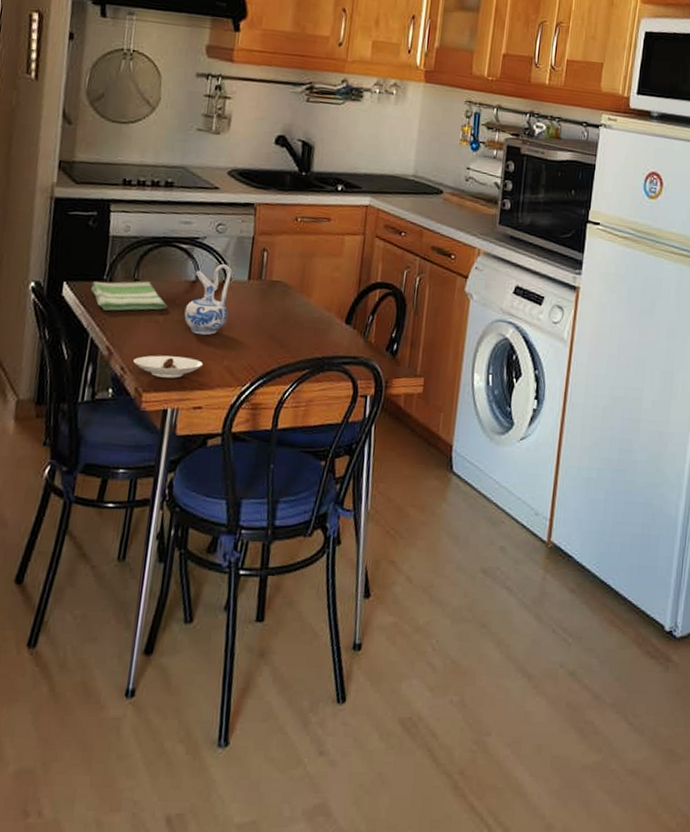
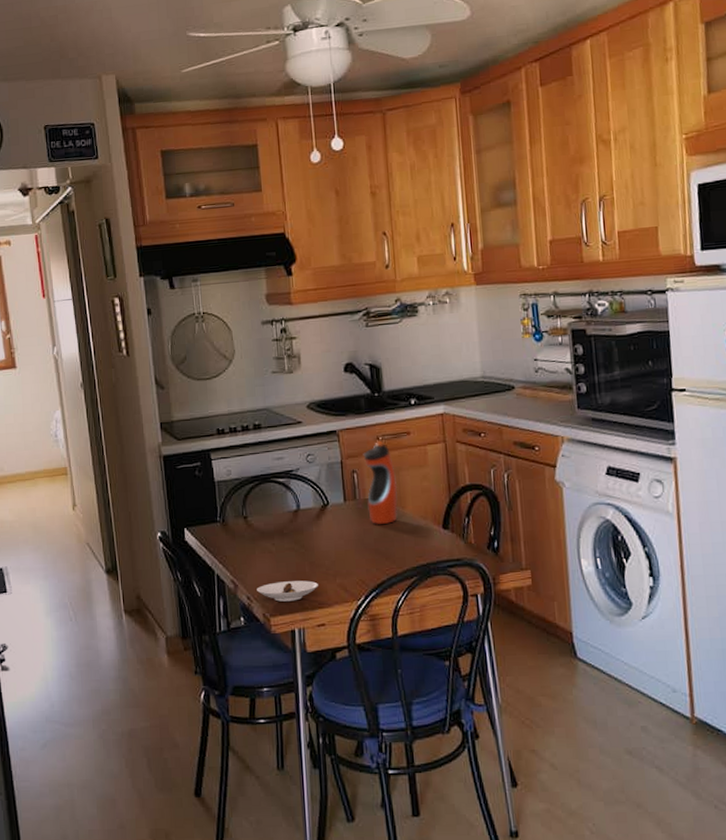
dish towel: present [91,281,167,311] -> none [208,517,277,548]
ceramic pitcher: present [184,264,232,336] -> none [293,491,333,559]
water bottle: none [271,221,308,310] -> present [363,440,398,524]

